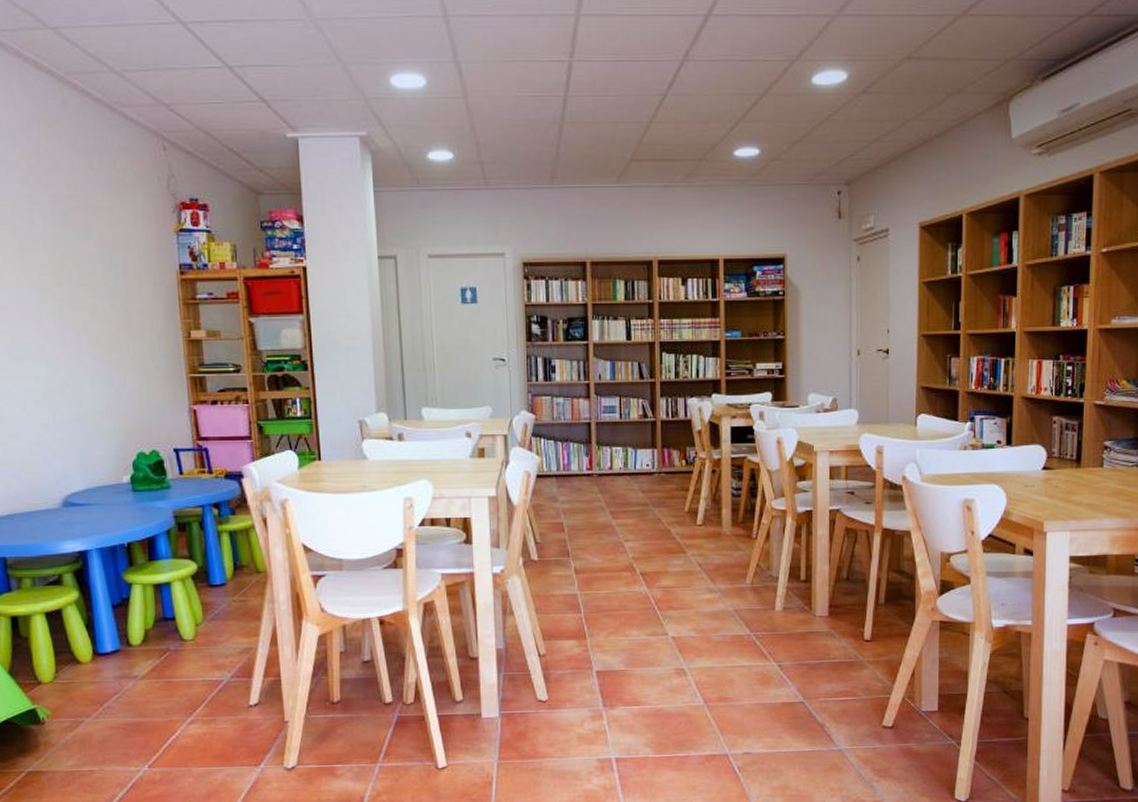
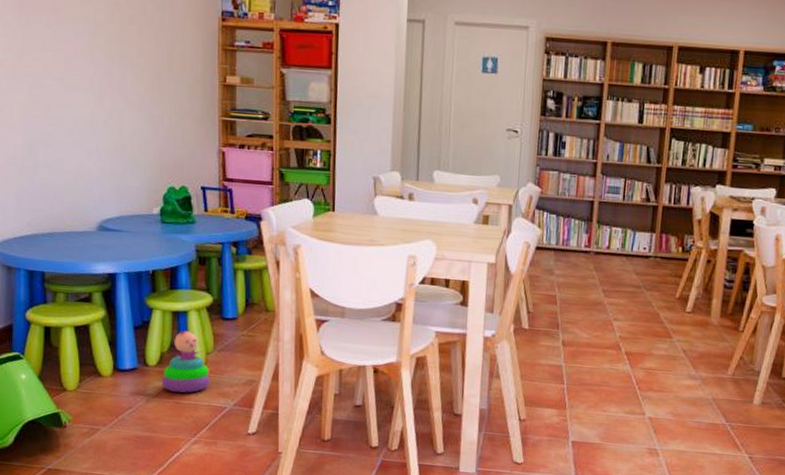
stacking toy: none [148,603,202,671] -> present [161,330,210,393]

